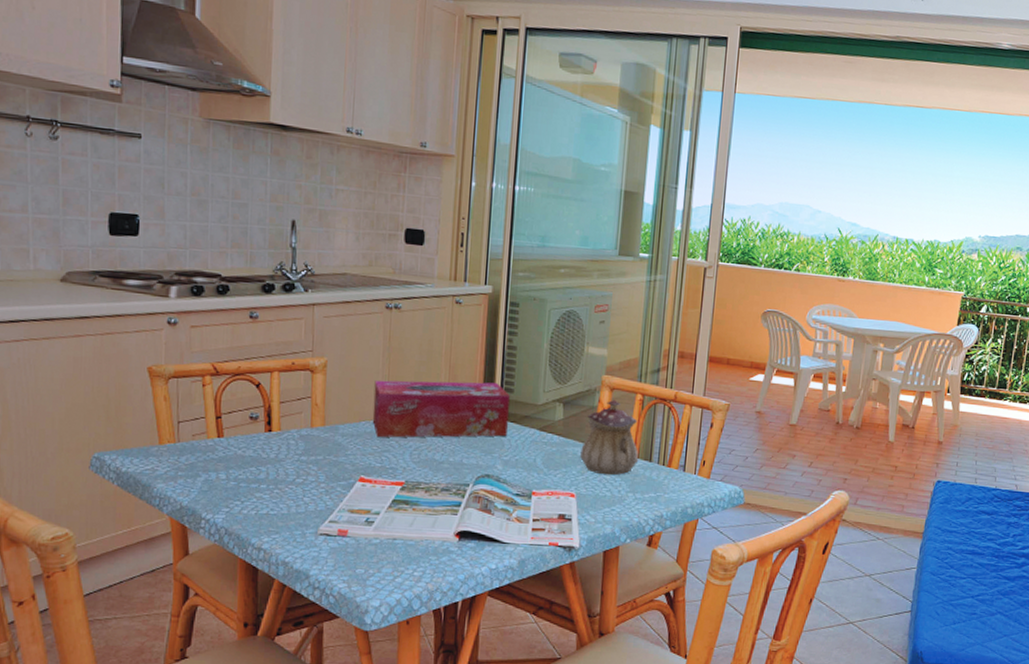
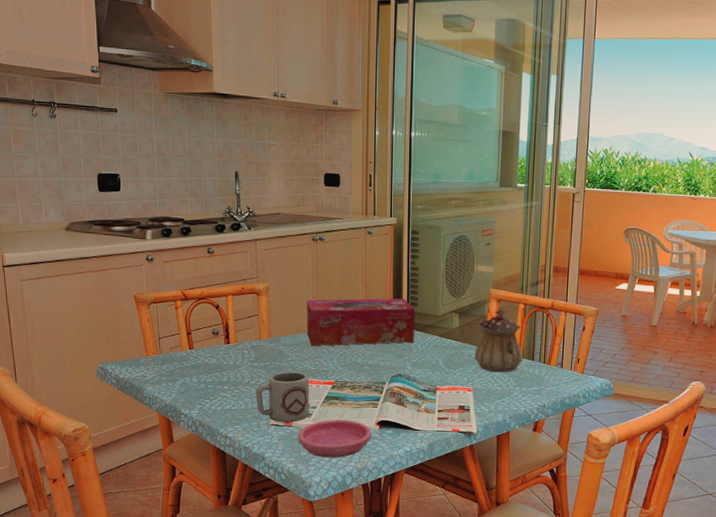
cup: none [302,467,373,532] -> present [256,371,310,423]
saucer: none [354,528,449,577] -> present [298,419,371,458]

